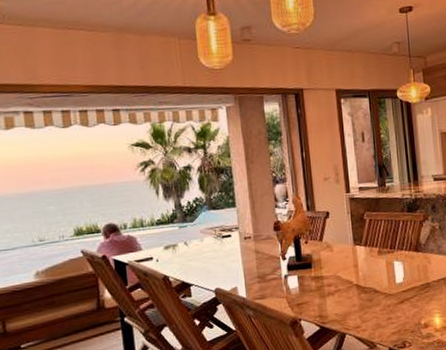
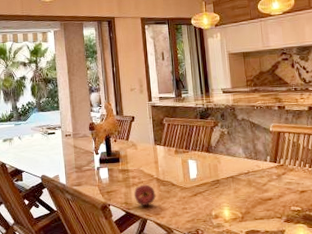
apple: none [329,292,356,318] -> present [133,184,156,206]

